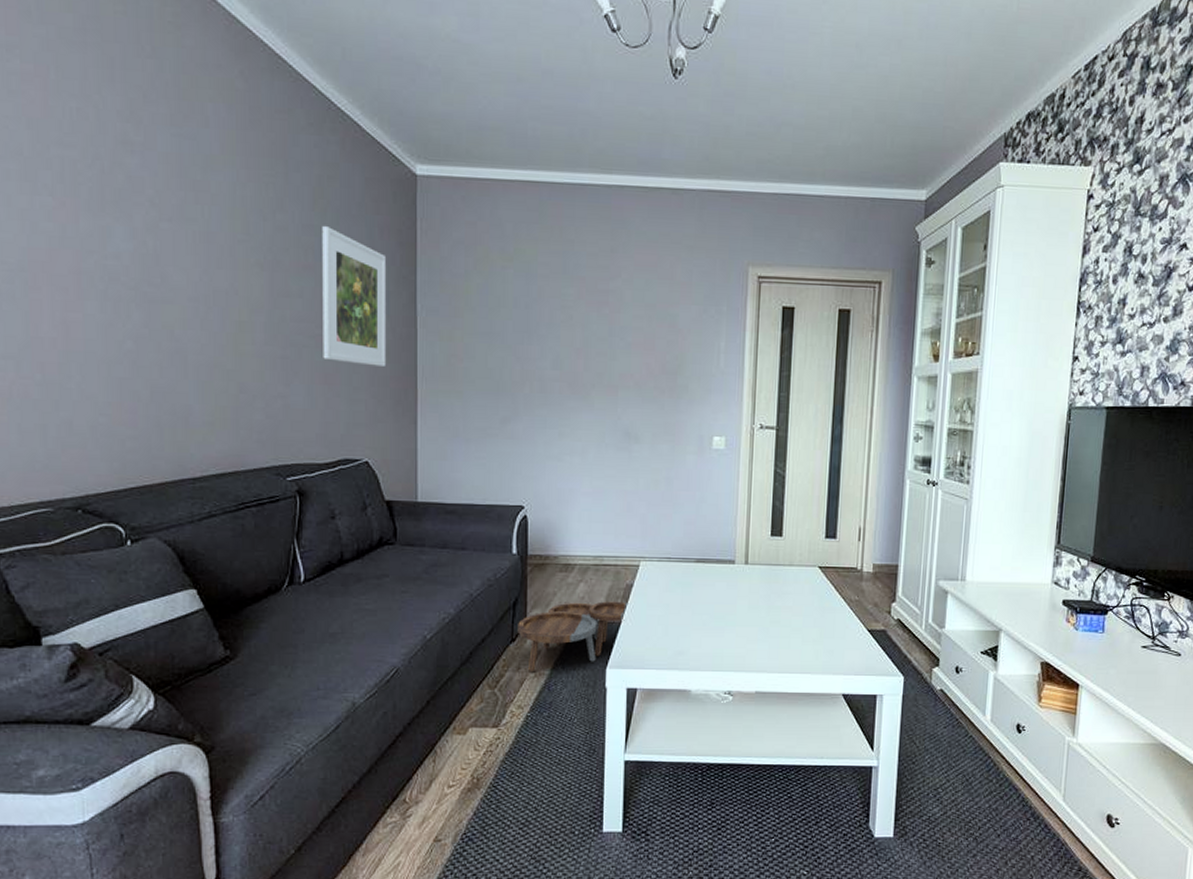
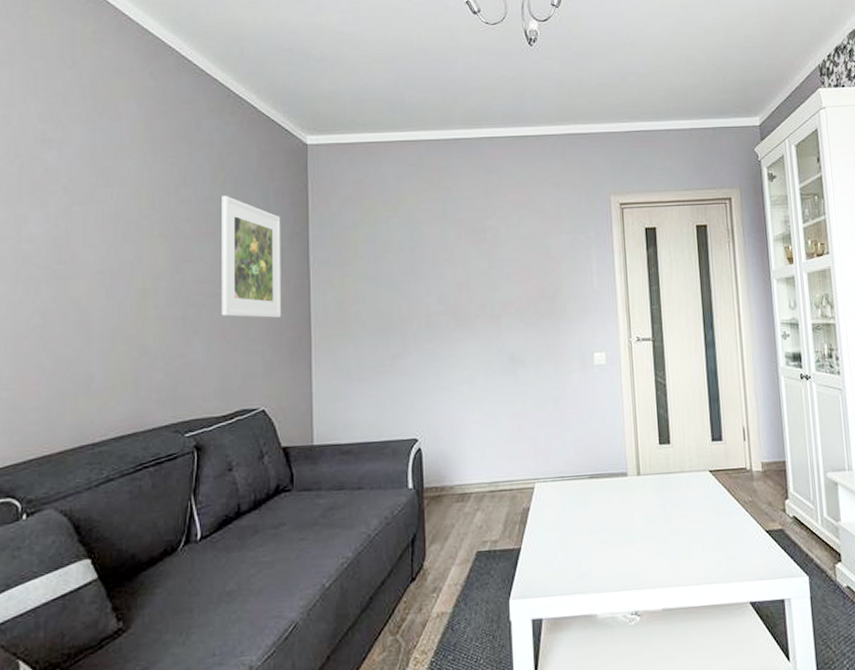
nesting tables: present [518,601,629,673] -> none [417,526,528,613]

